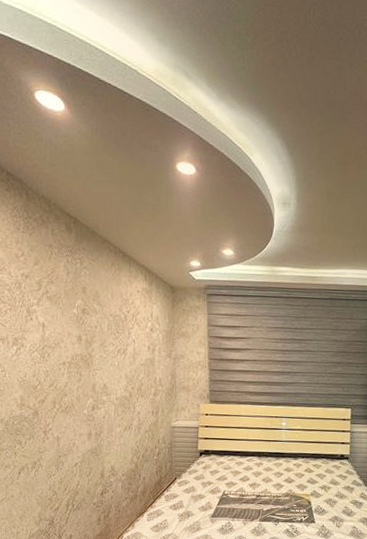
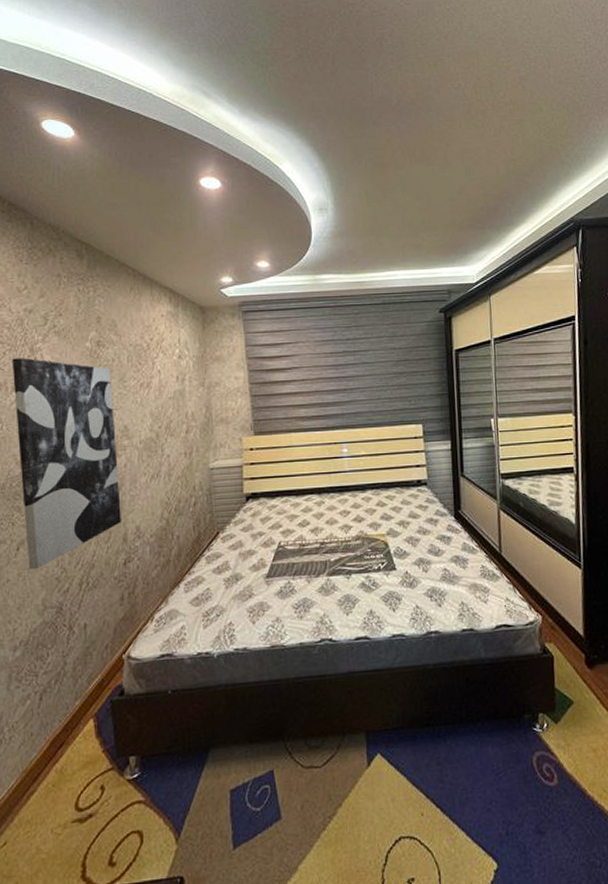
wall art: none [12,317,100,491] -> present [12,358,121,570]

